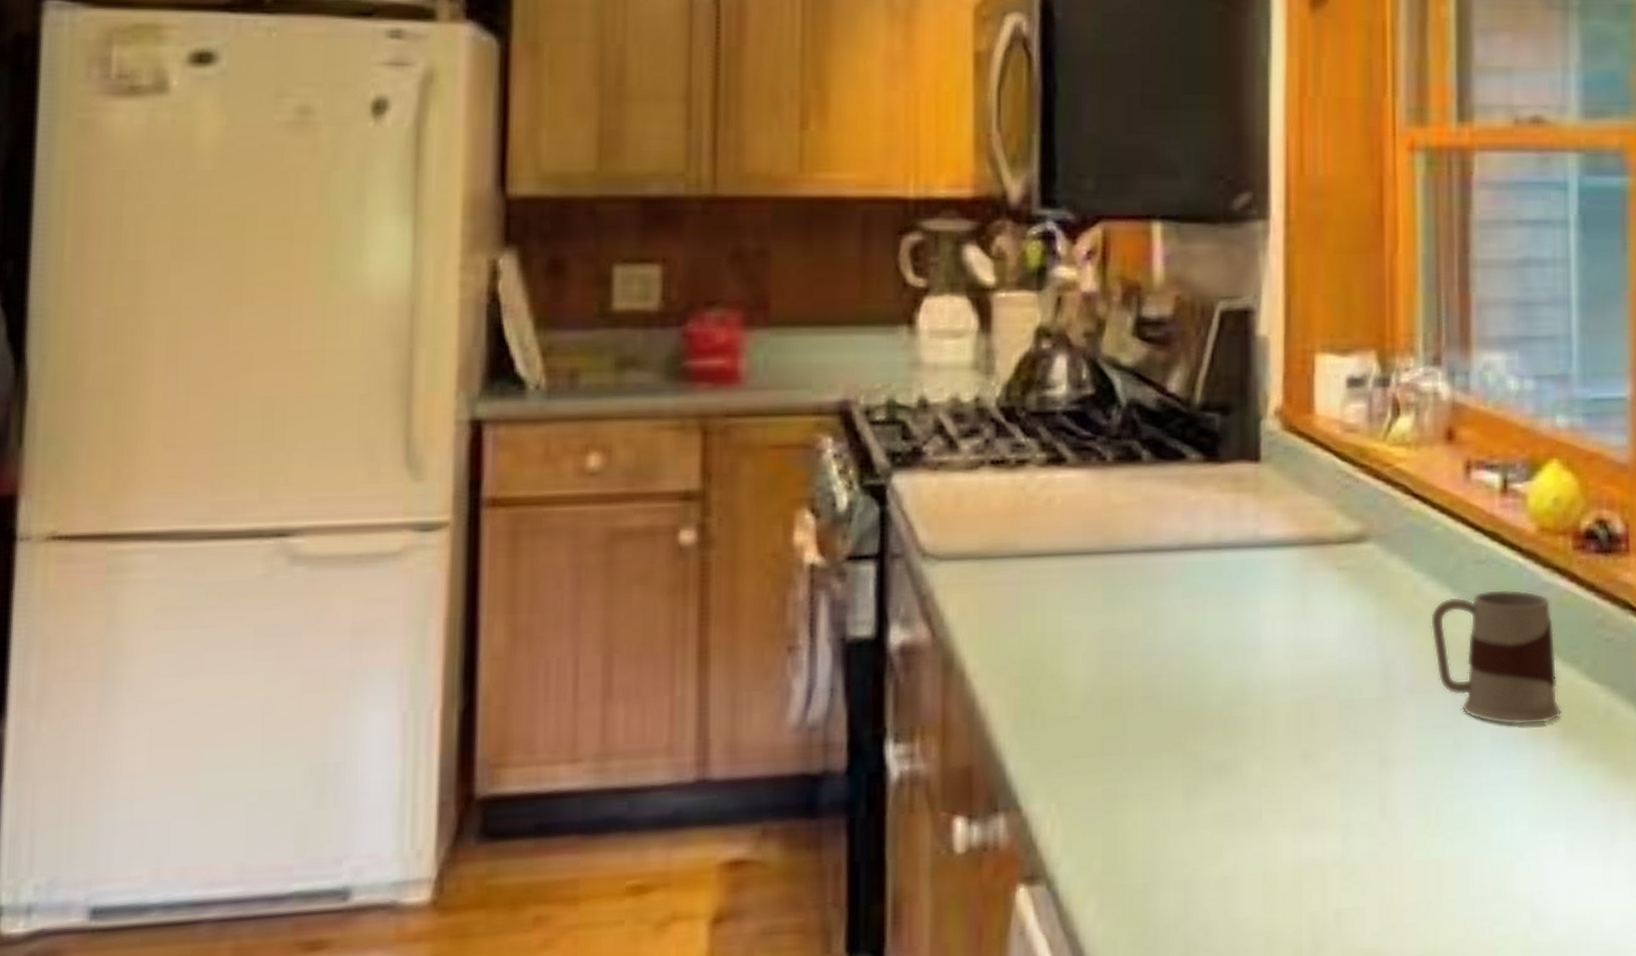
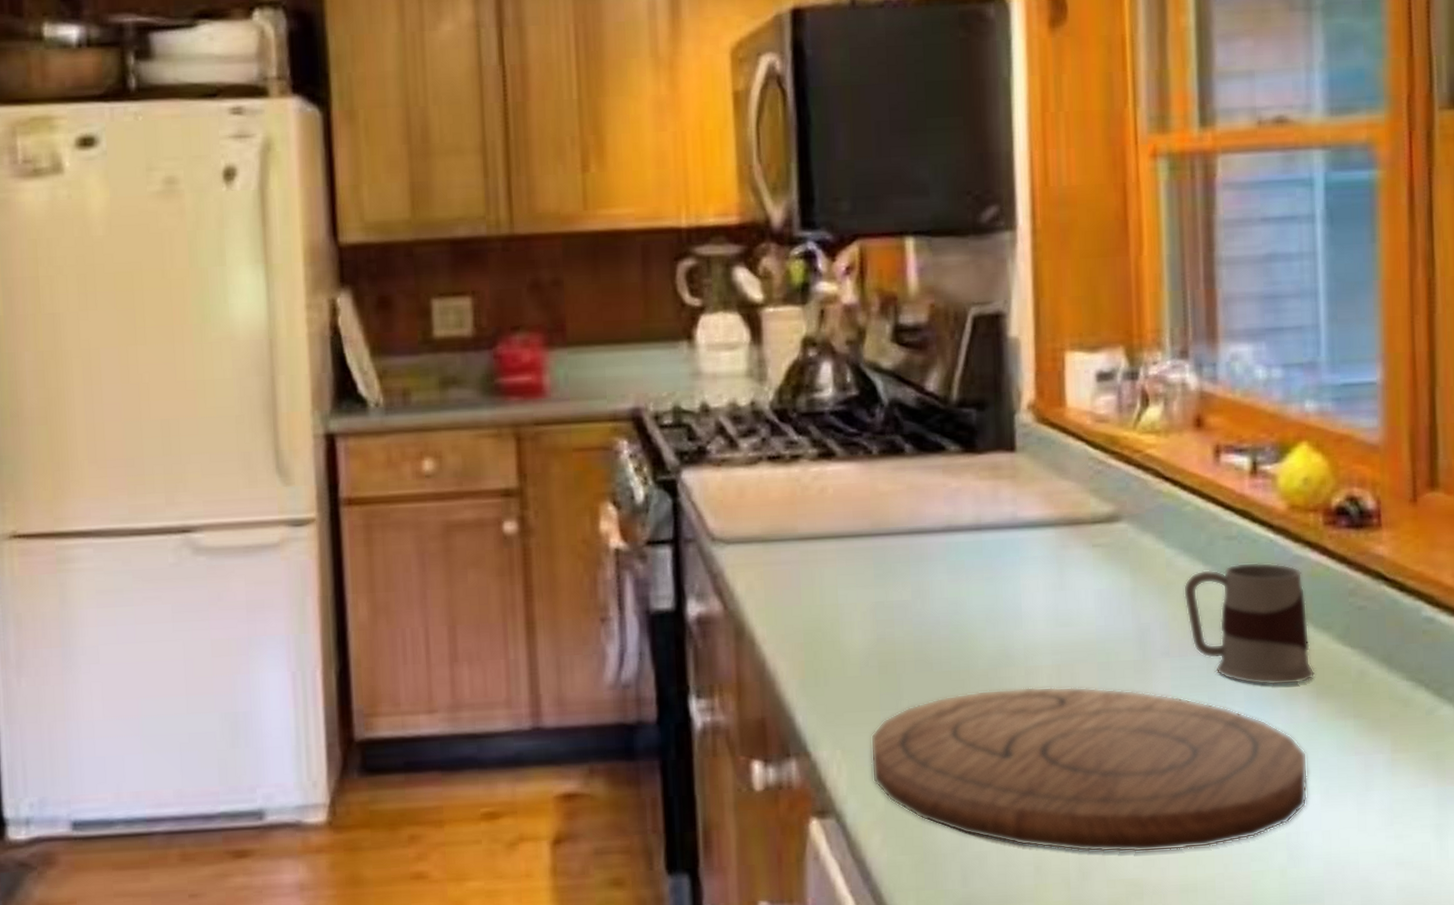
cutting board: none [1089,727,1554,919] -> present [870,686,1308,853]

